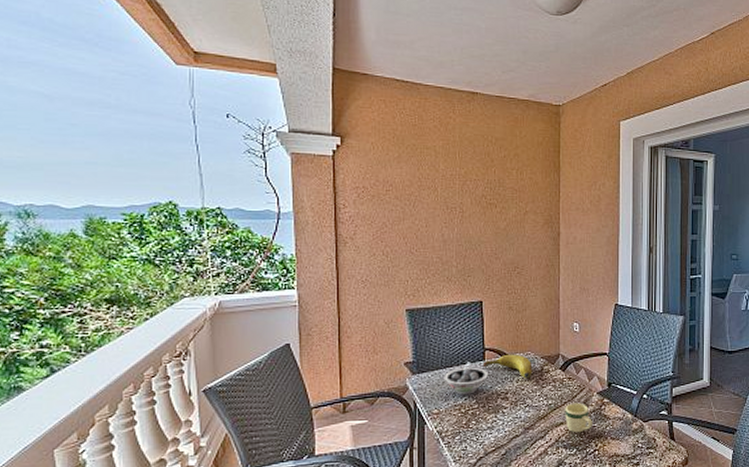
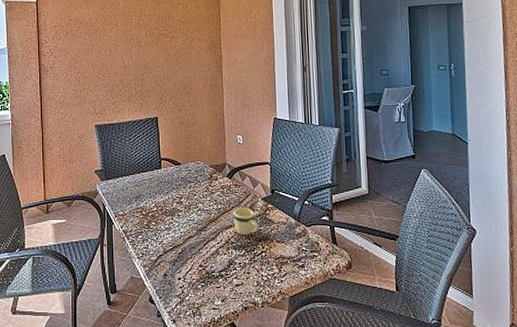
bowl: present [431,362,488,396] -> none [116,170,164,200]
banana: present [483,354,533,379] -> none [159,163,203,185]

